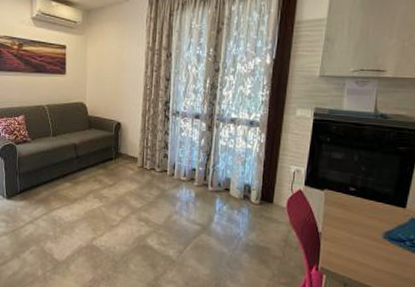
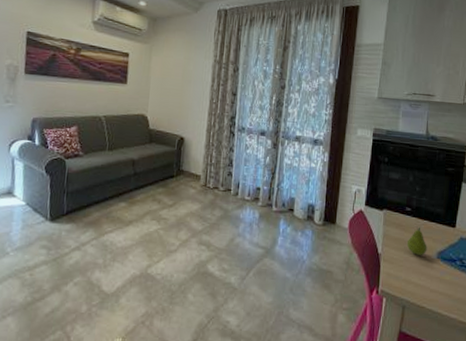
fruit: none [349,206,373,235] -> present [406,226,427,255]

